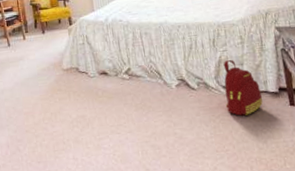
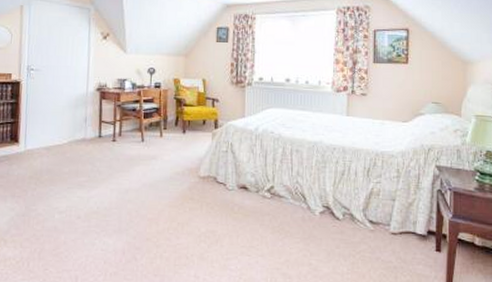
backpack: present [223,60,263,116] -> none [369,194,408,255]

